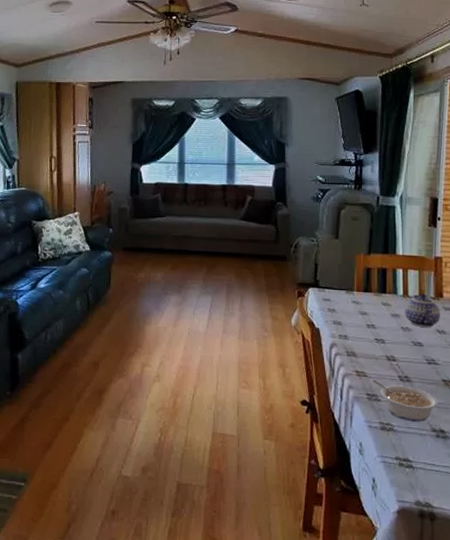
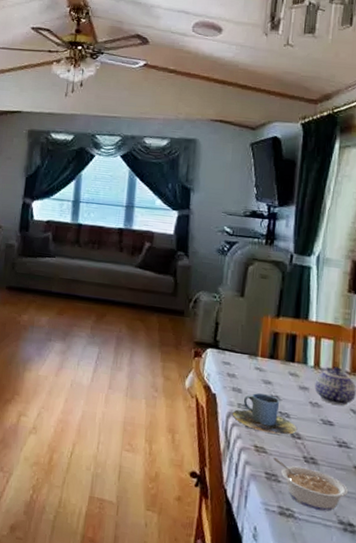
cup: none [334,323,392,359] -> present [232,393,298,435]

